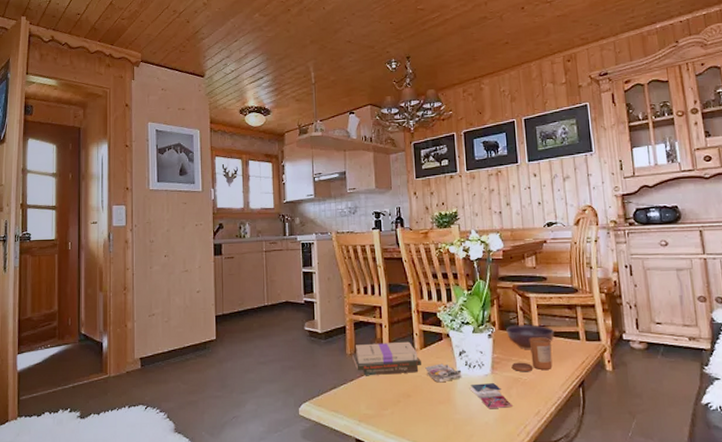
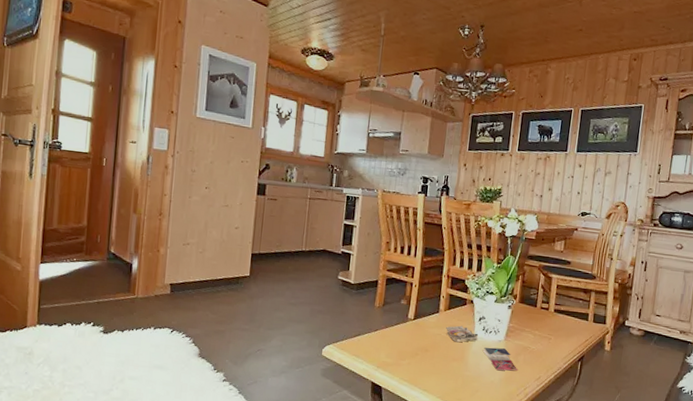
books: present [352,341,421,376] -> none [380,299,443,331]
bowl: present [506,324,554,350] -> none [525,300,567,324]
candle: present [511,337,553,372] -> none [523,313,563,343]

